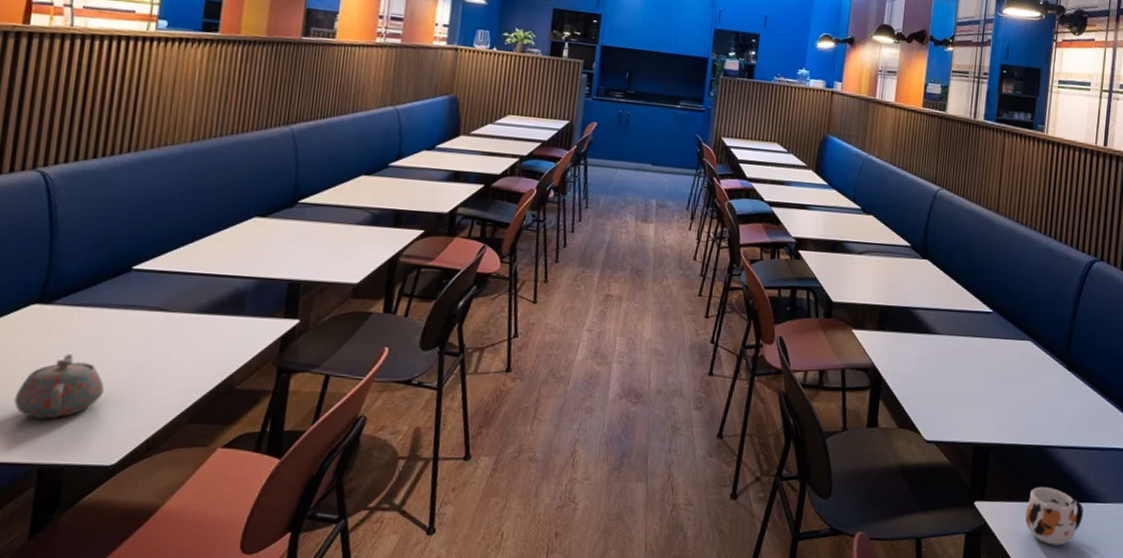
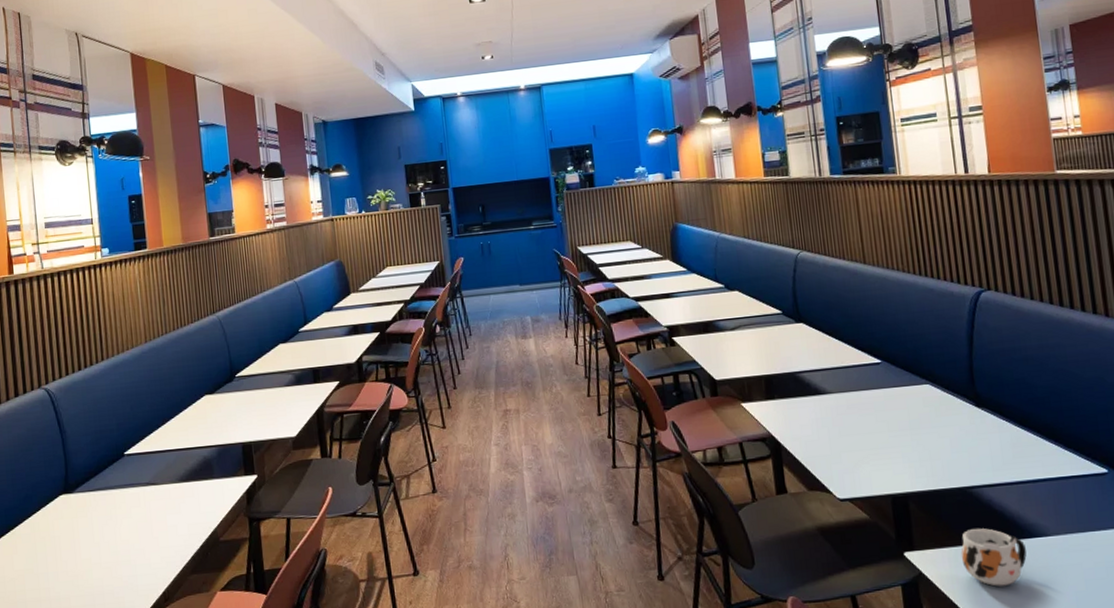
teapot: present [14,354,105,419] -> none [63,531,125,586]

